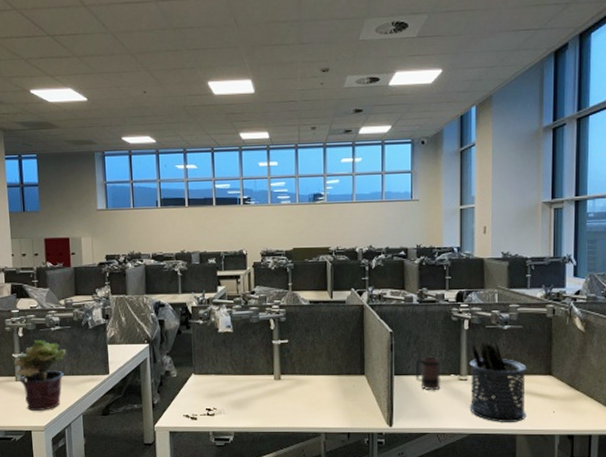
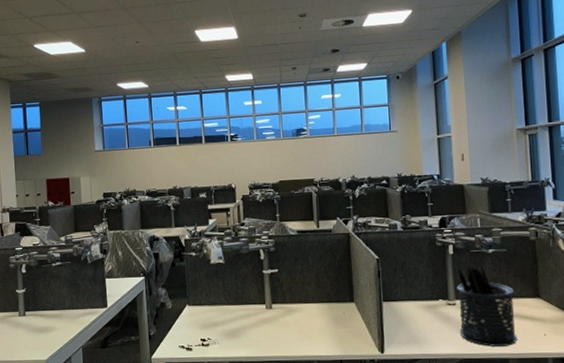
potted plant: present [13,340,66,411] -> none [17,276,66,345]
mug: present [415,356,441,391] -> none [402,282,430,316]

